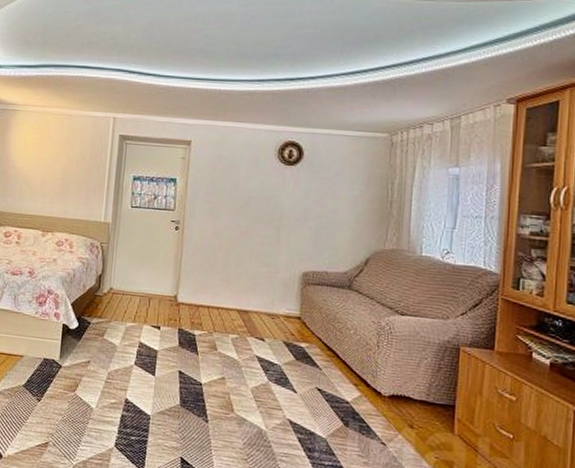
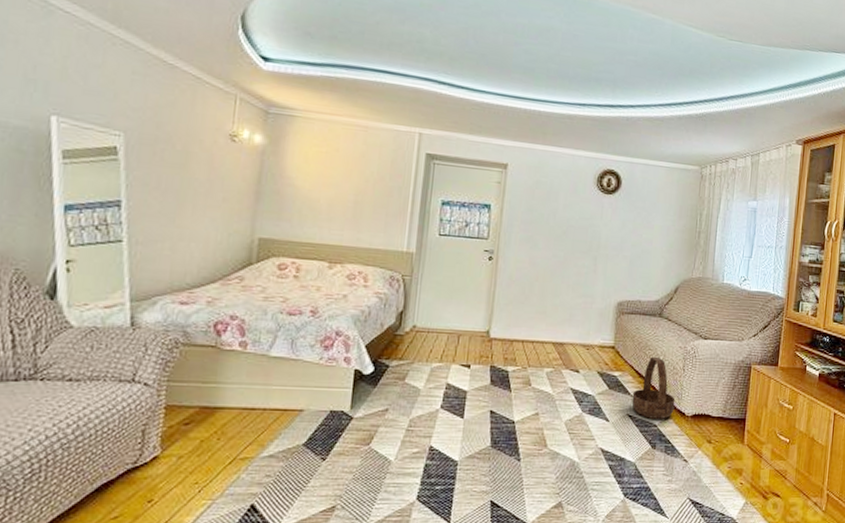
basket: none [320,329,370,397] -> present [631,356,676,419]

